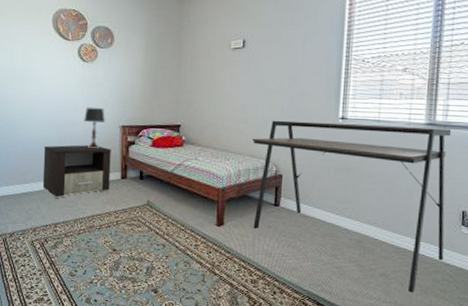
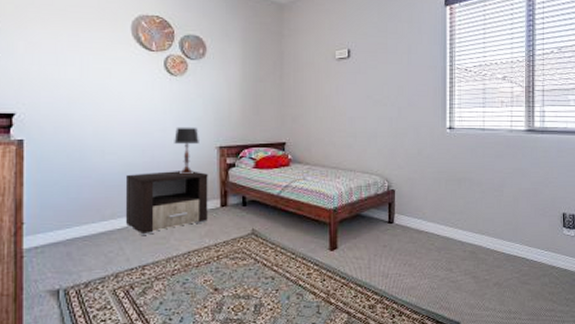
desk: present [252,120,452,293] -> none [362,133,550,299]

